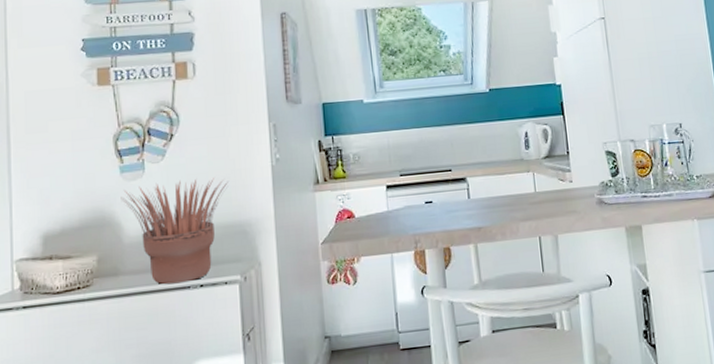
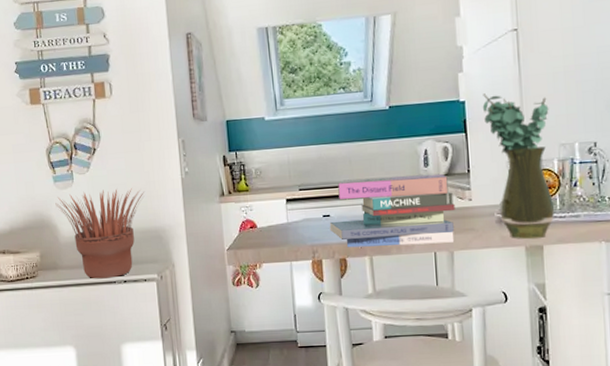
books: none [432,155,558,236] -> present [329,173,455,248]
vase: none [577,77,650,220] -> present [482,93,555,240]

